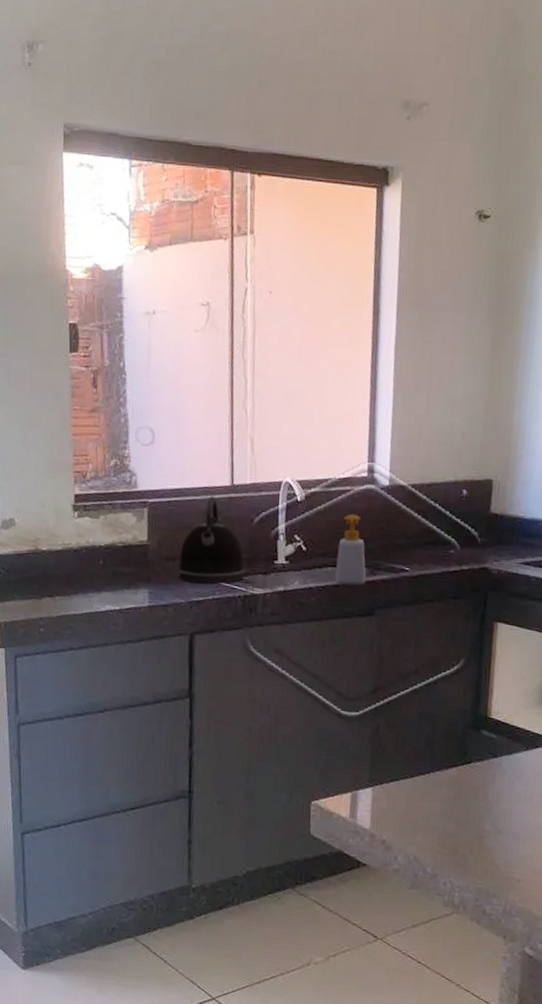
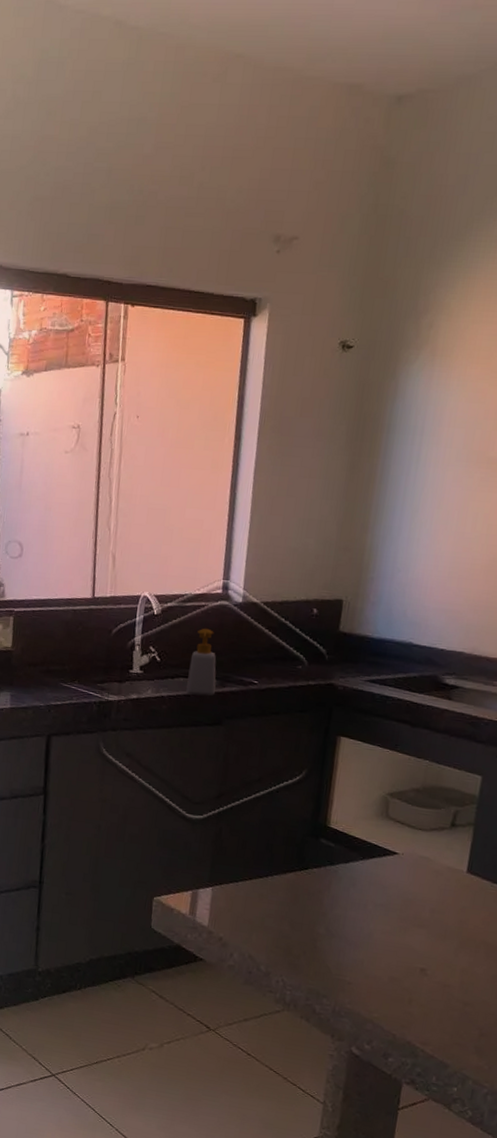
kettle: present [178,496,245,584] -> none [38,607,102,689]

